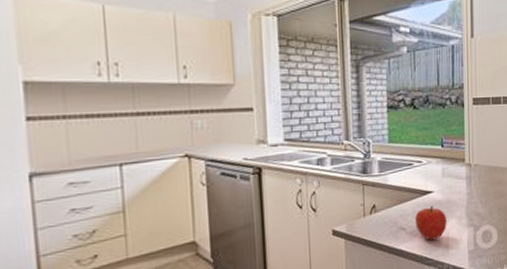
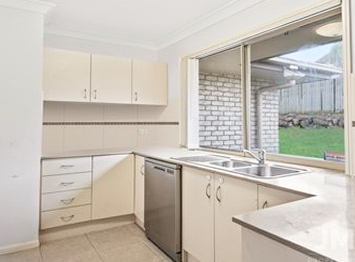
fruit: present [415,205,447,241] -> none [300,207,329,236]

